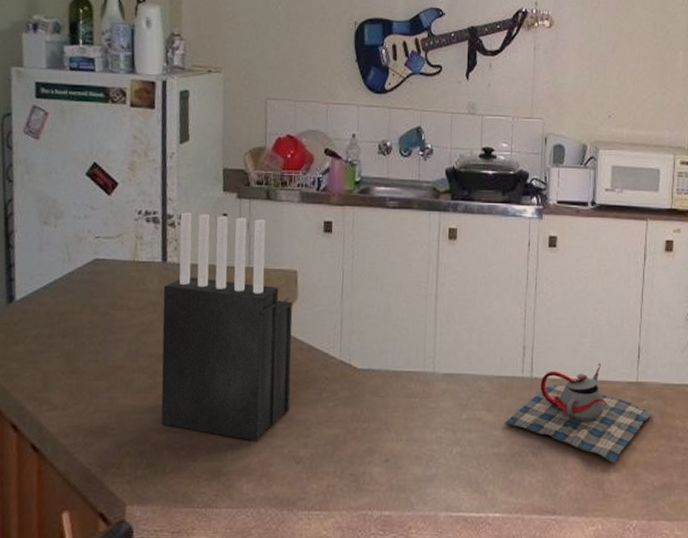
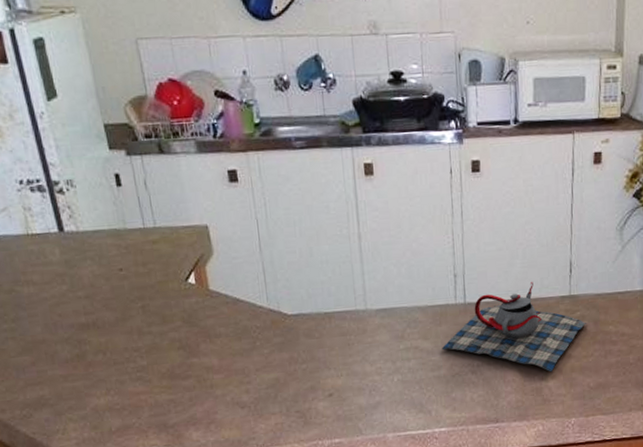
knife block: present [161,212,293,442] -> none [66,175,225,394]

